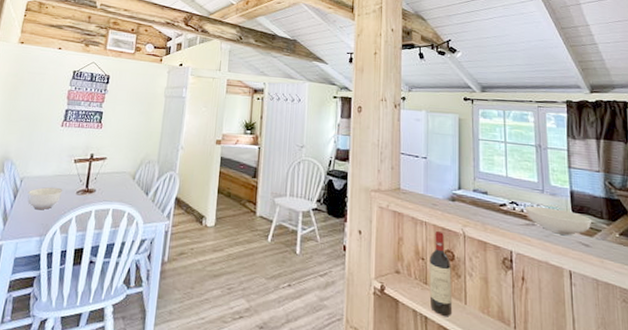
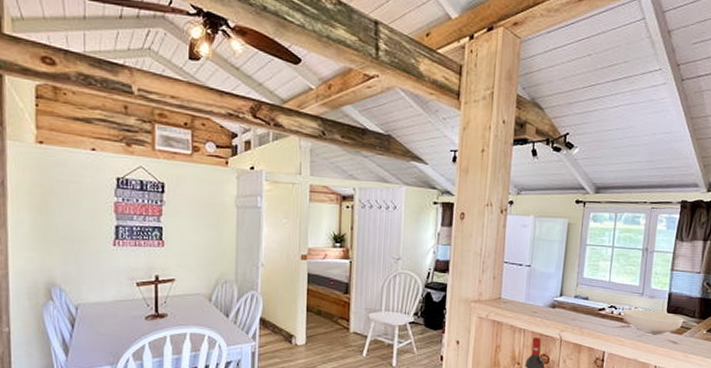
bowl: present [27,187,63,210] -> none [87,313,129,338]

